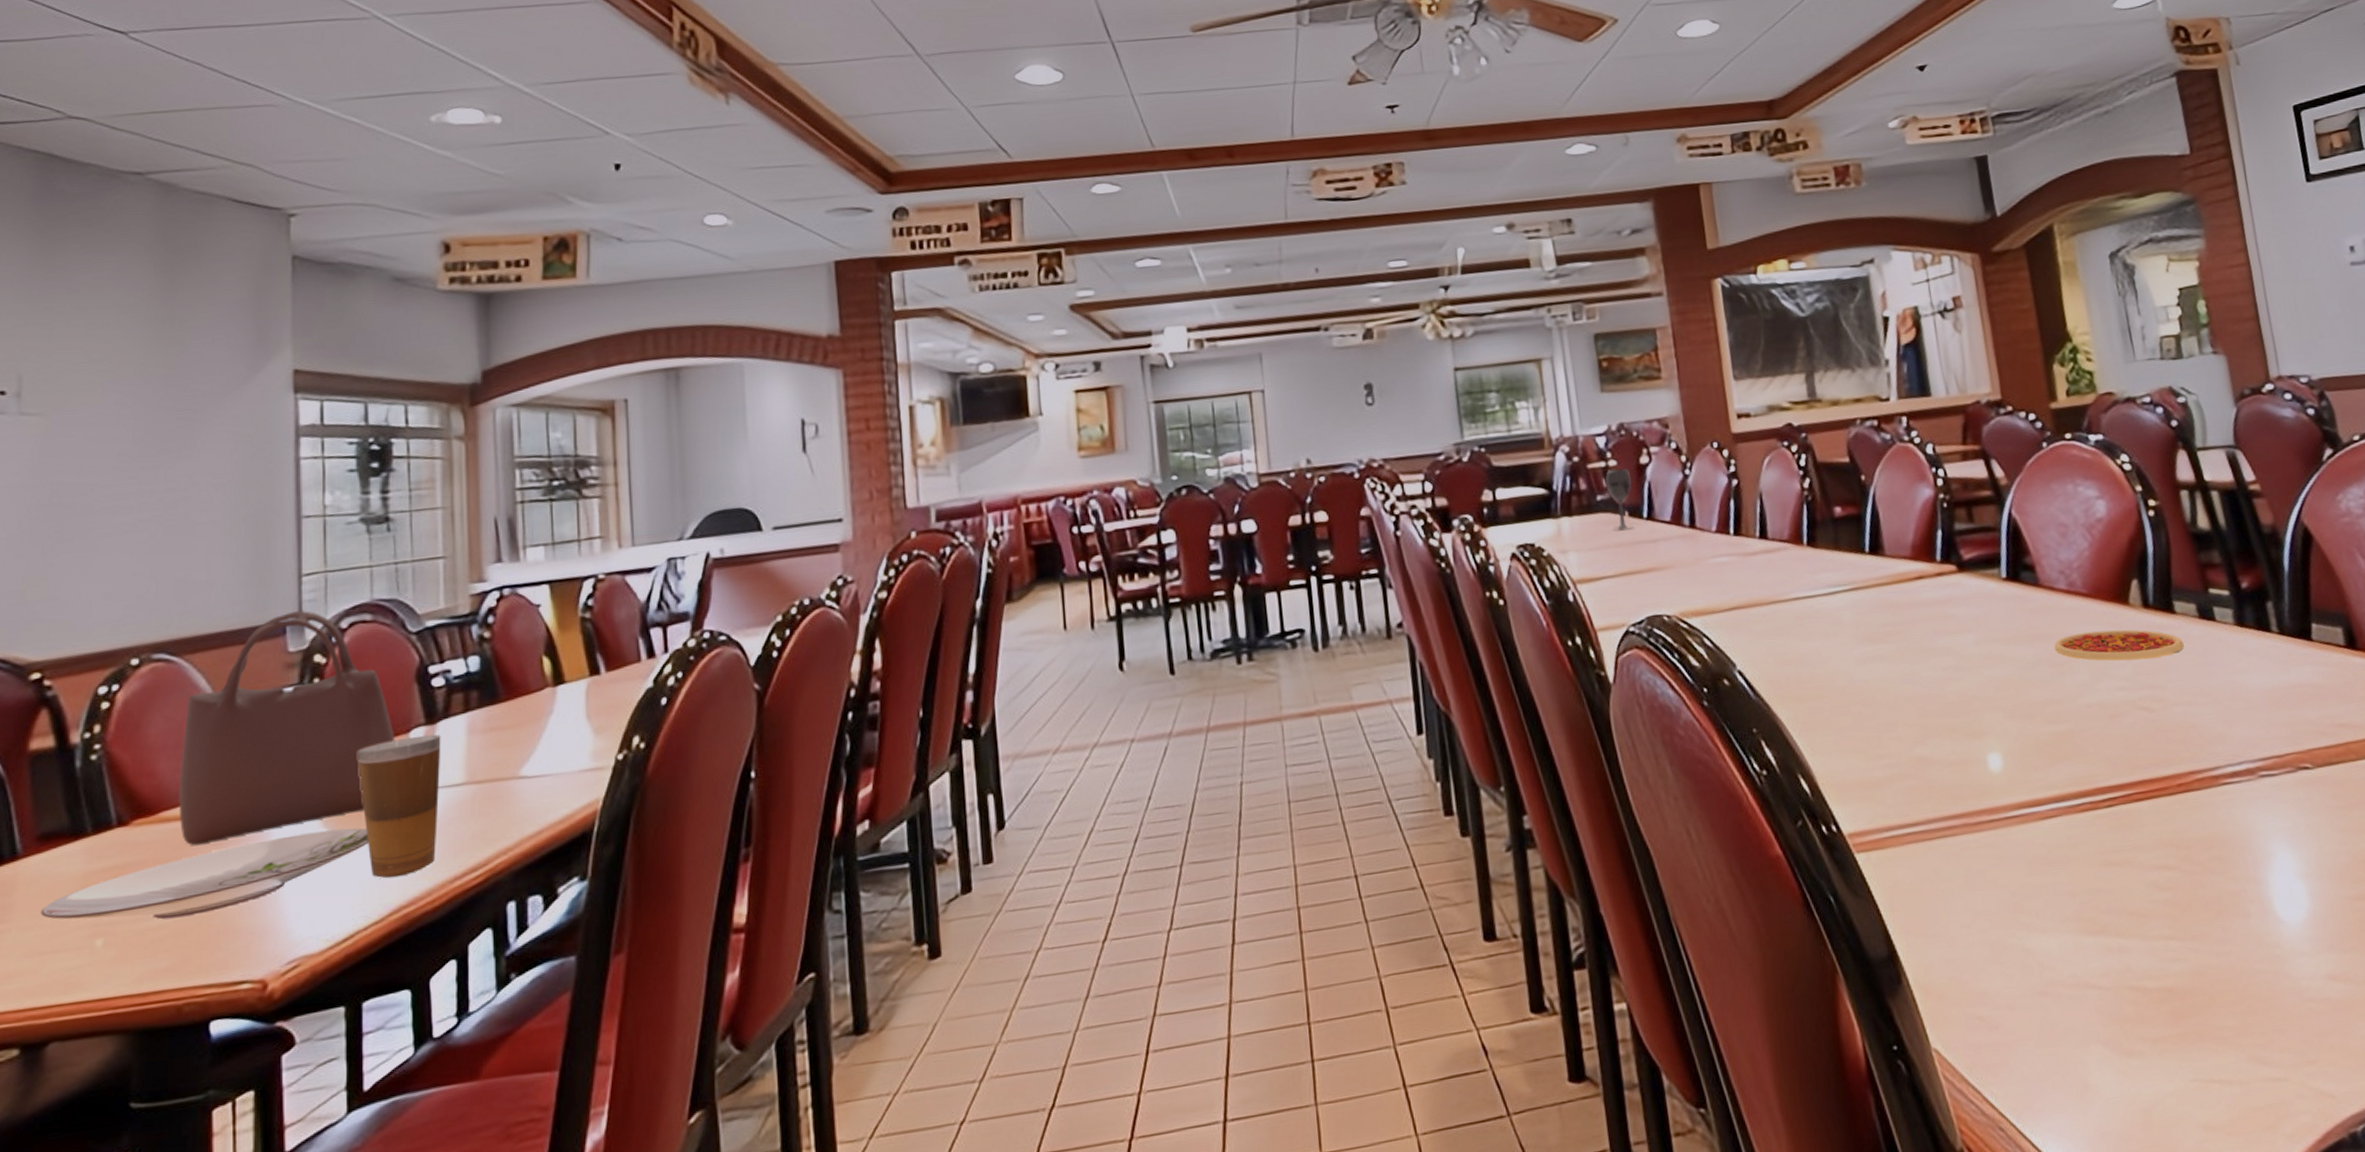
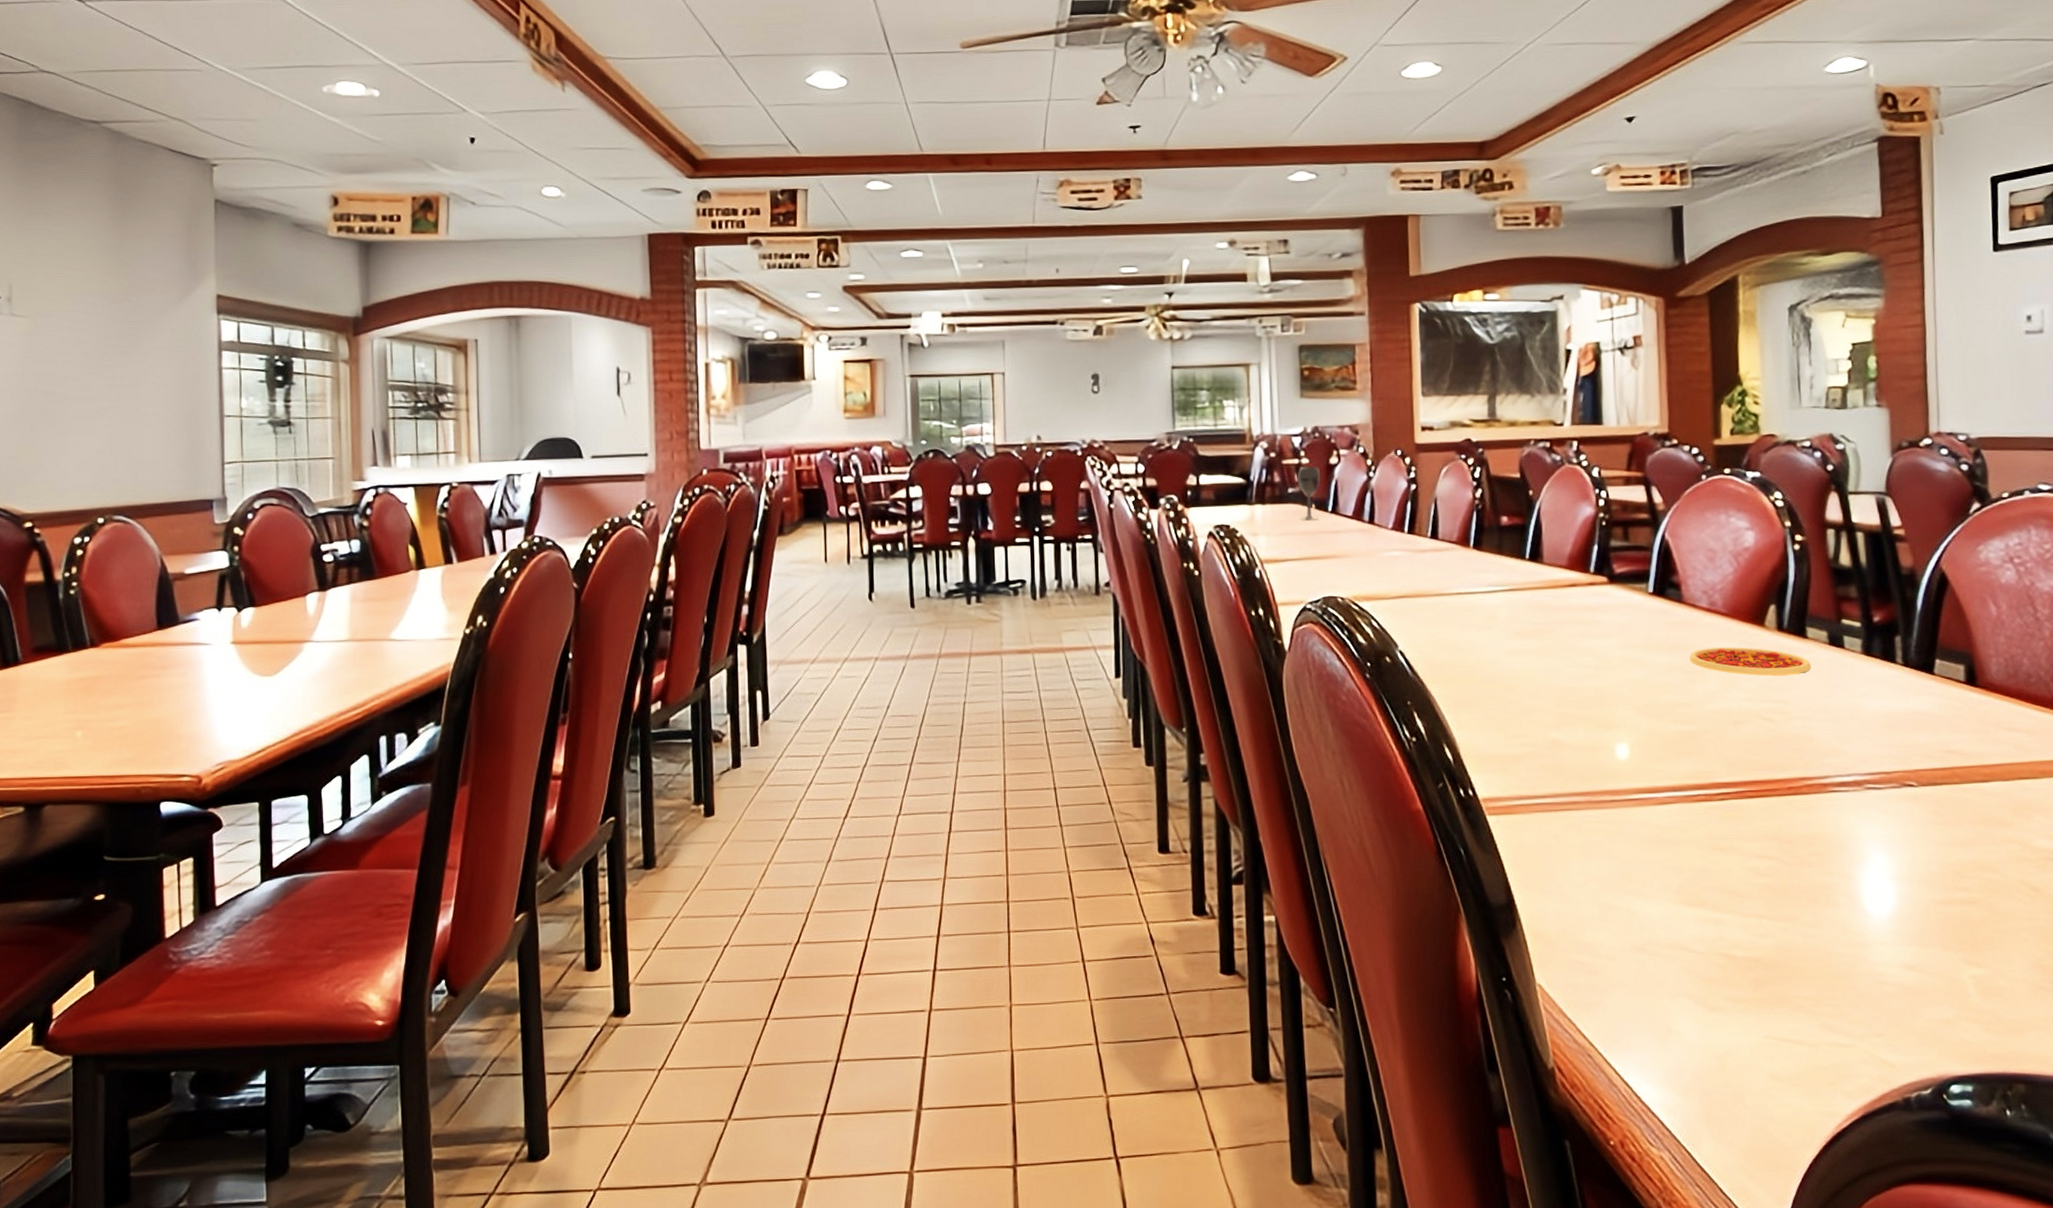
plate: present [40,828,369,920] -> none [37,666,276,721]
handbag: present [178,611,396,845] -> none [135,492,296,667]
beverage cup: present [358,734,441,879] -> none [267,599,331,708]

